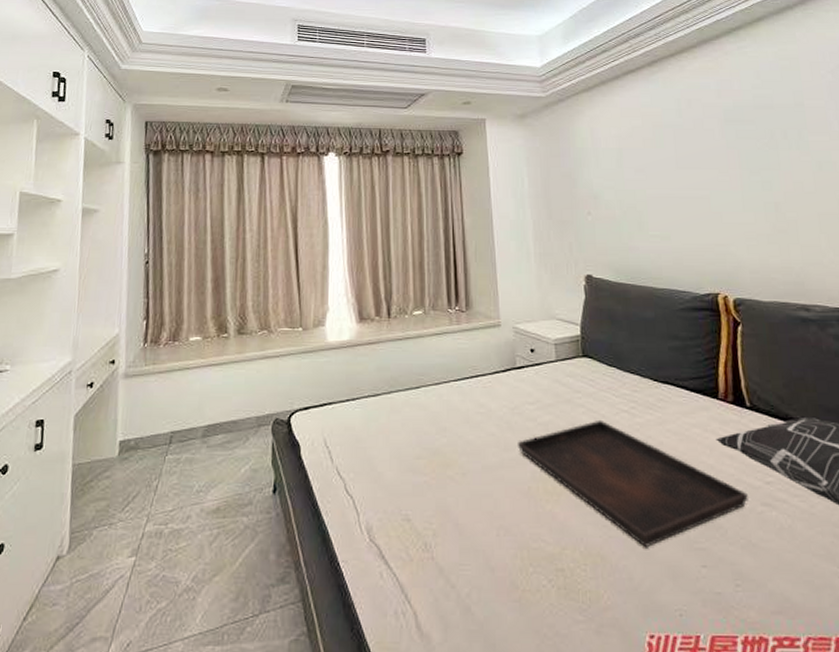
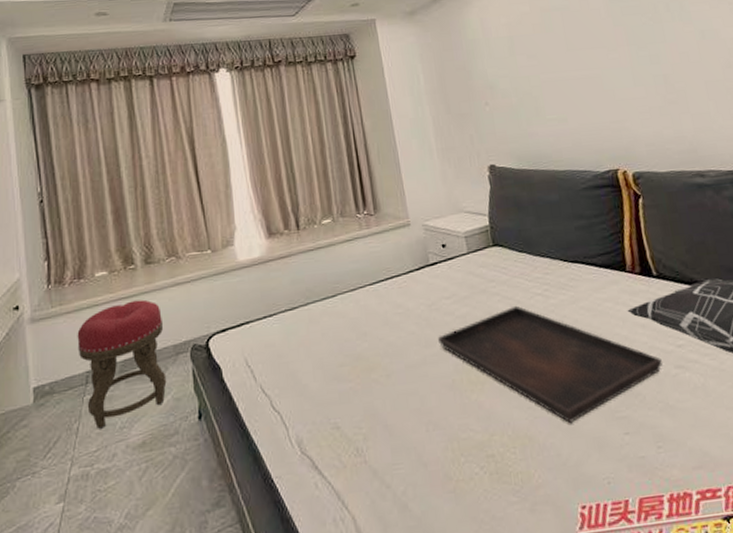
stool: none [165,368,249,489] -> present [77,299,167,429]

